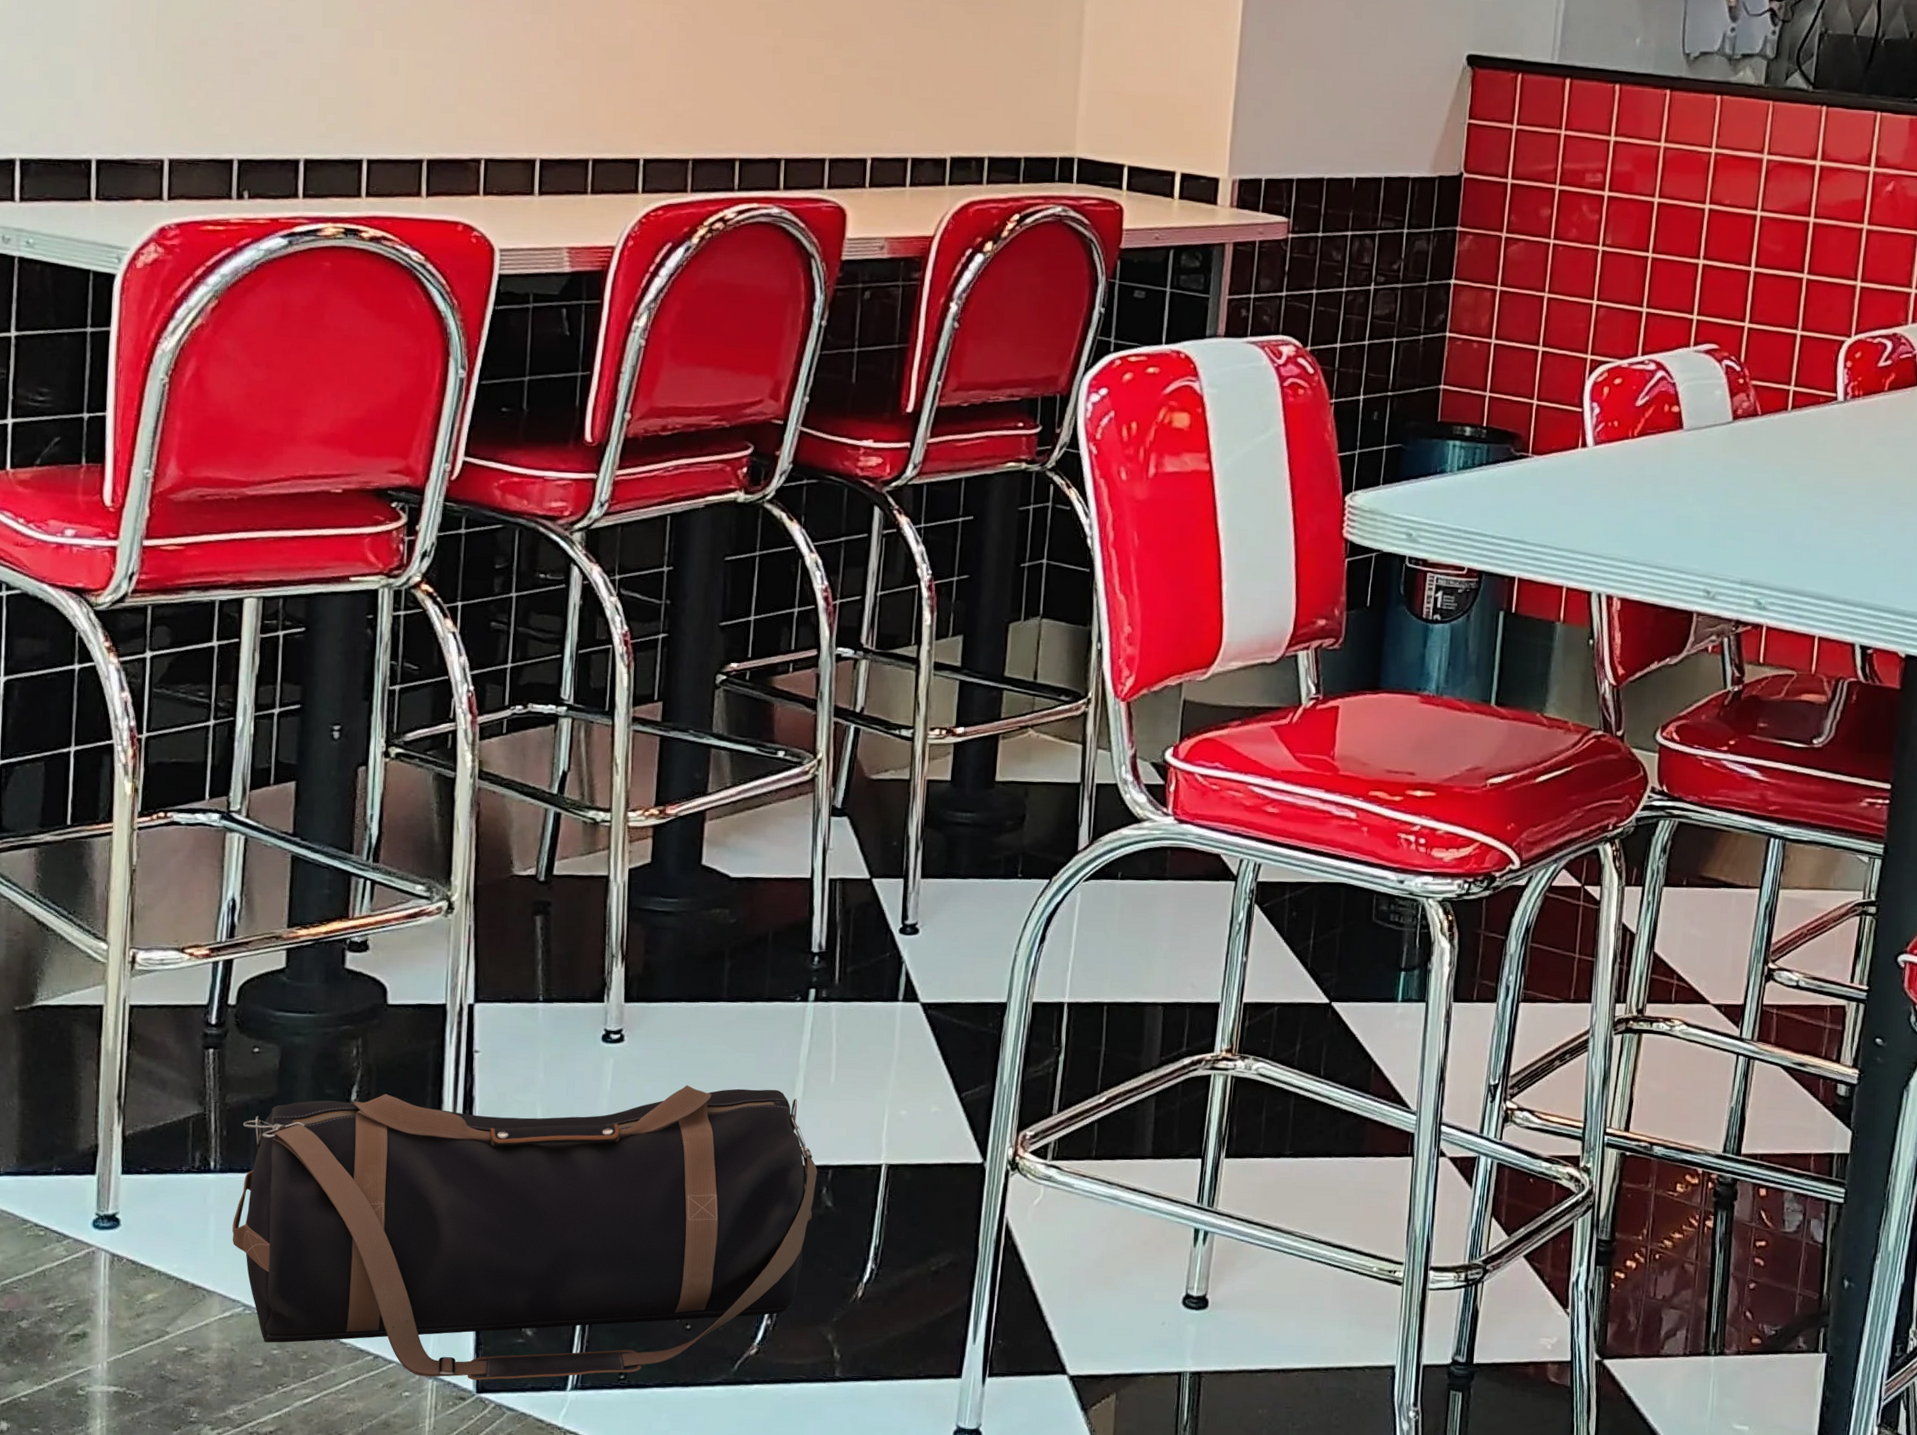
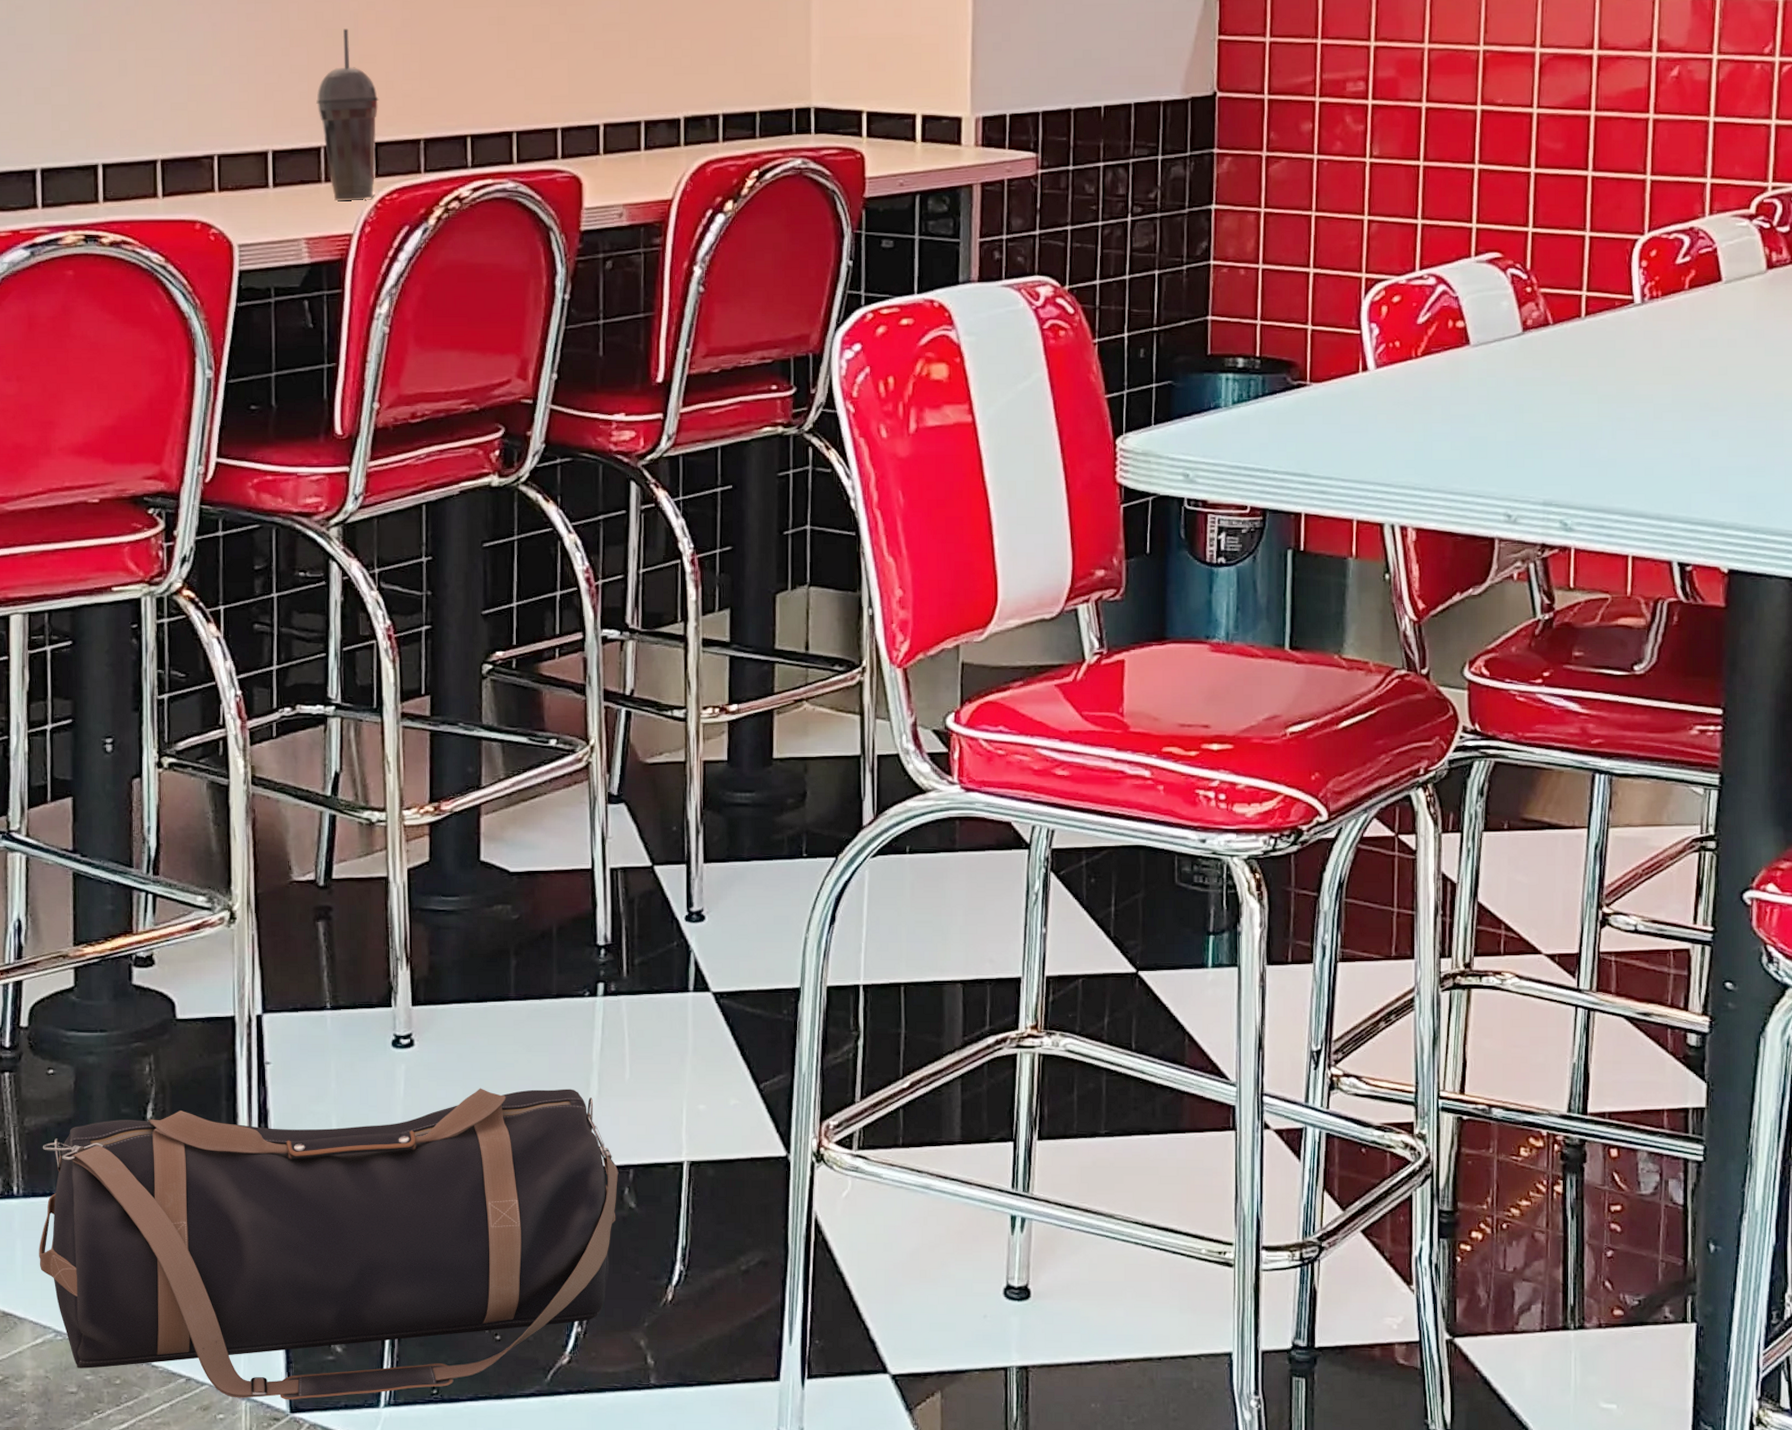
beverage cup: none [587,45,650,214] -> present [316,28,379,200]

